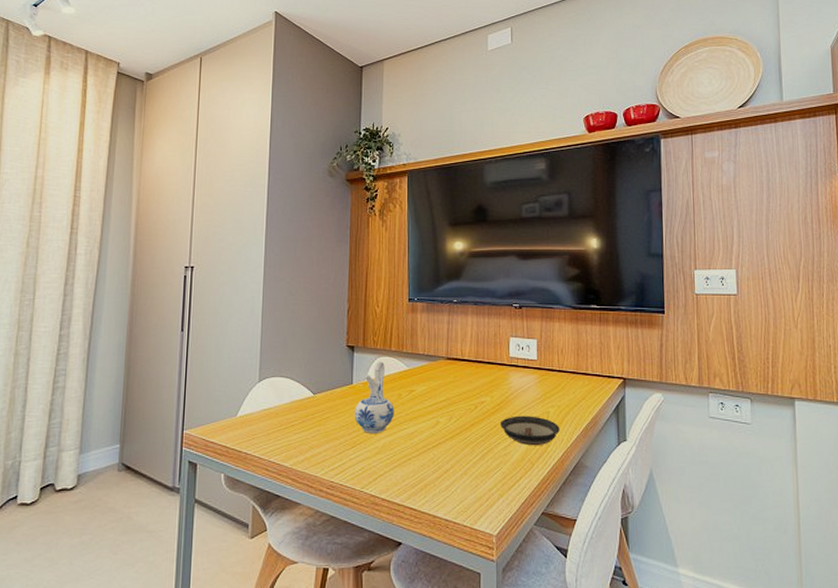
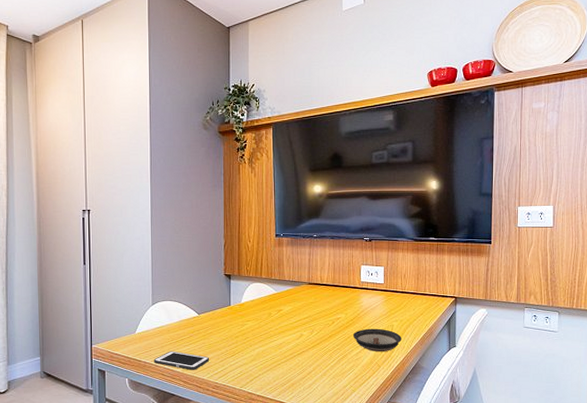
cell phone: none [256,439,325,465] -> present [153,351,210,370]
ceramic pitcher: present [354,361,394,433] -> none [233,287,266,345]

